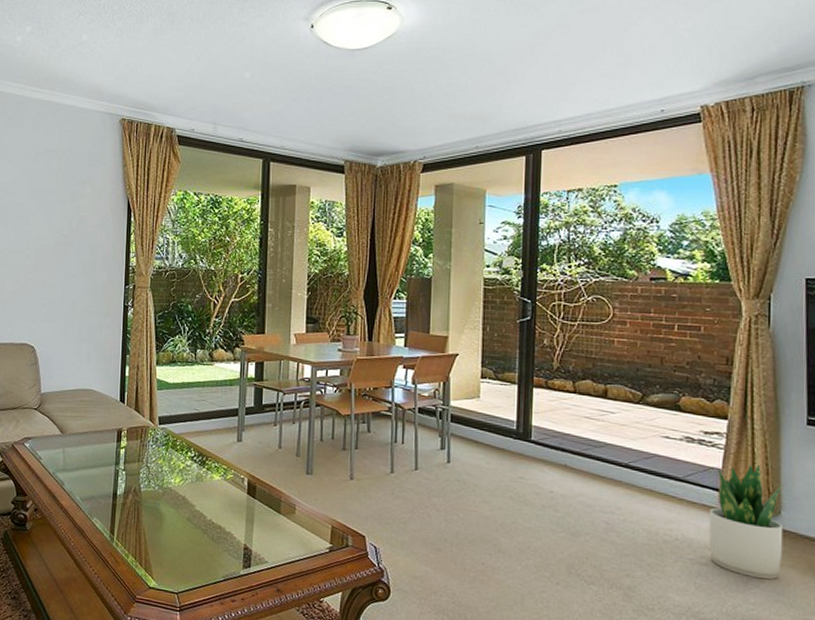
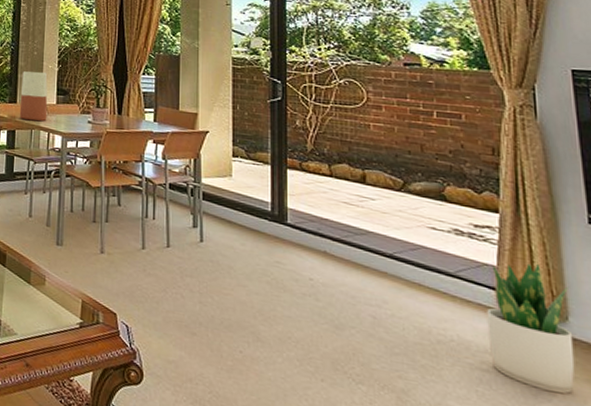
vase: none [267,300,297,352] -> present [19,71,48,122]

